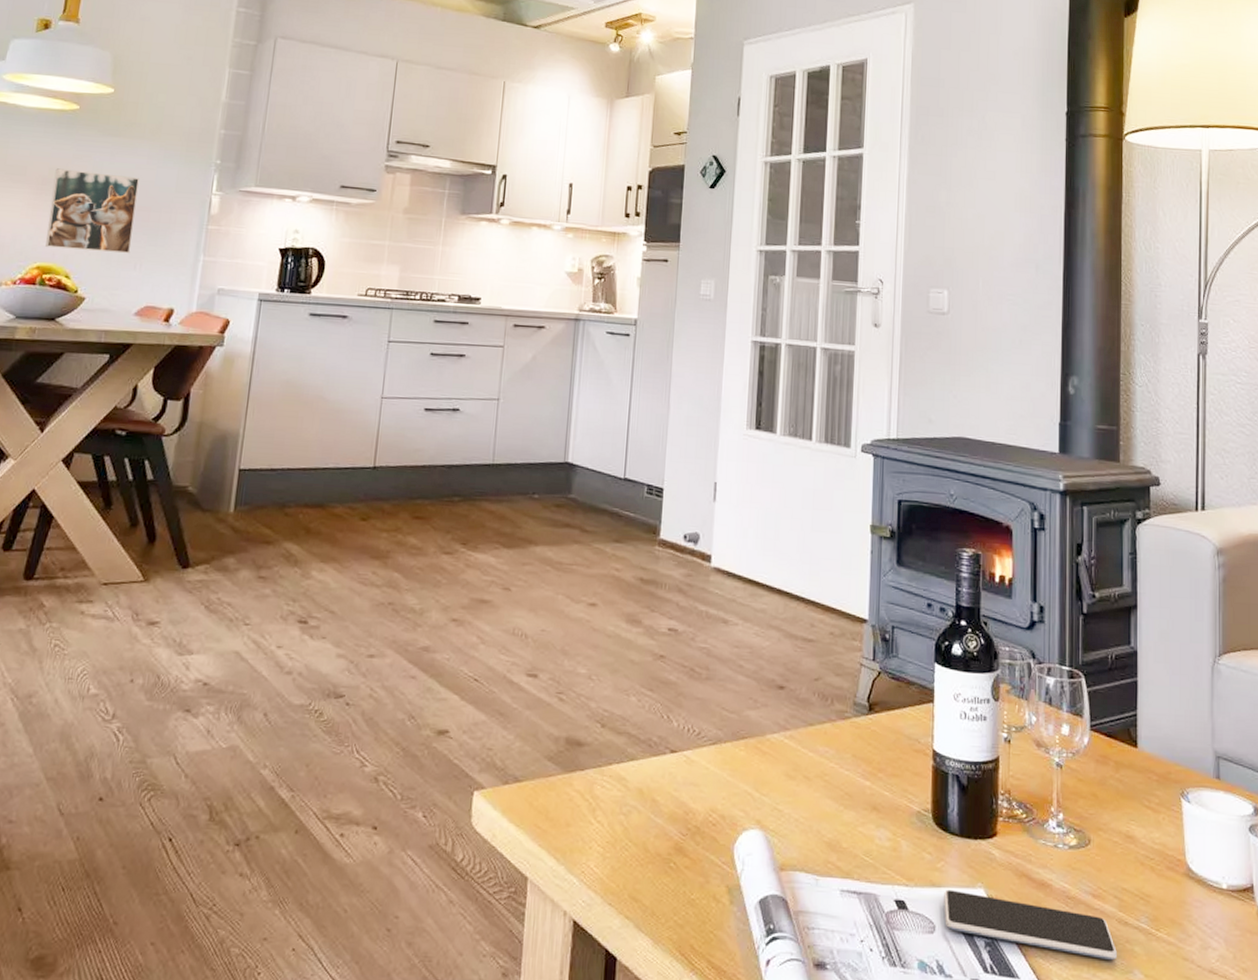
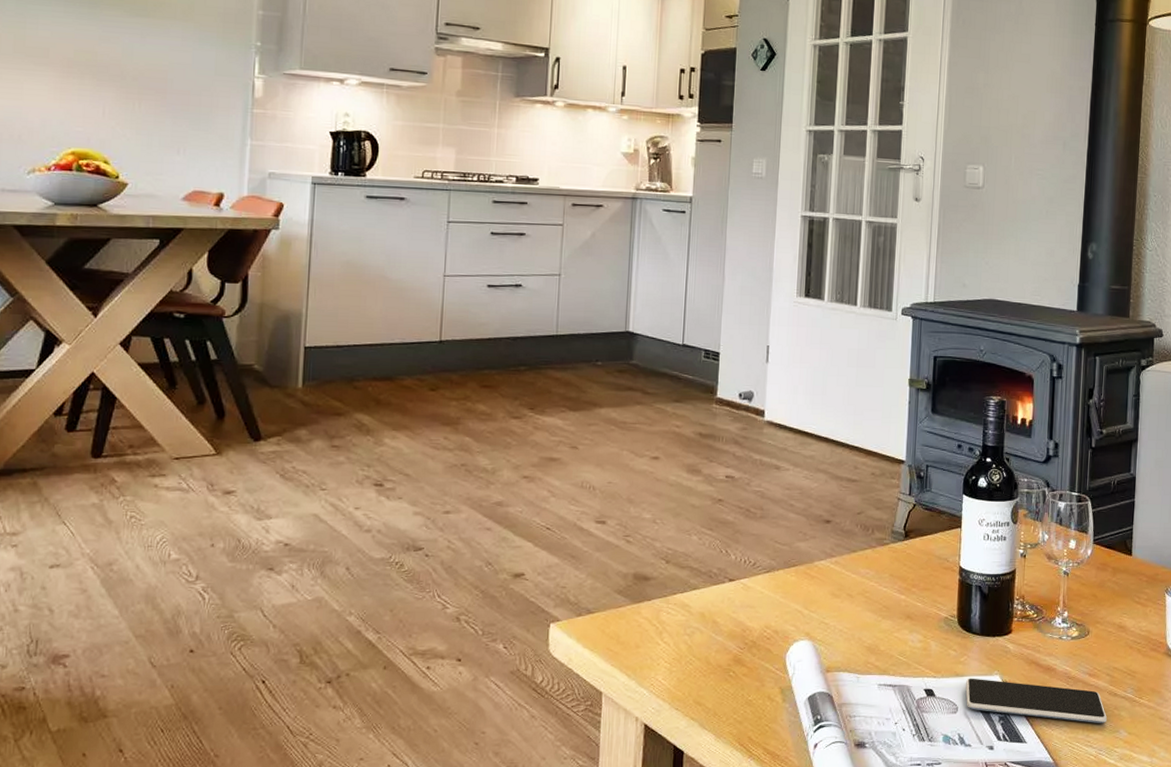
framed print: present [45,168,139,254] -> none [79,50,175,139]

